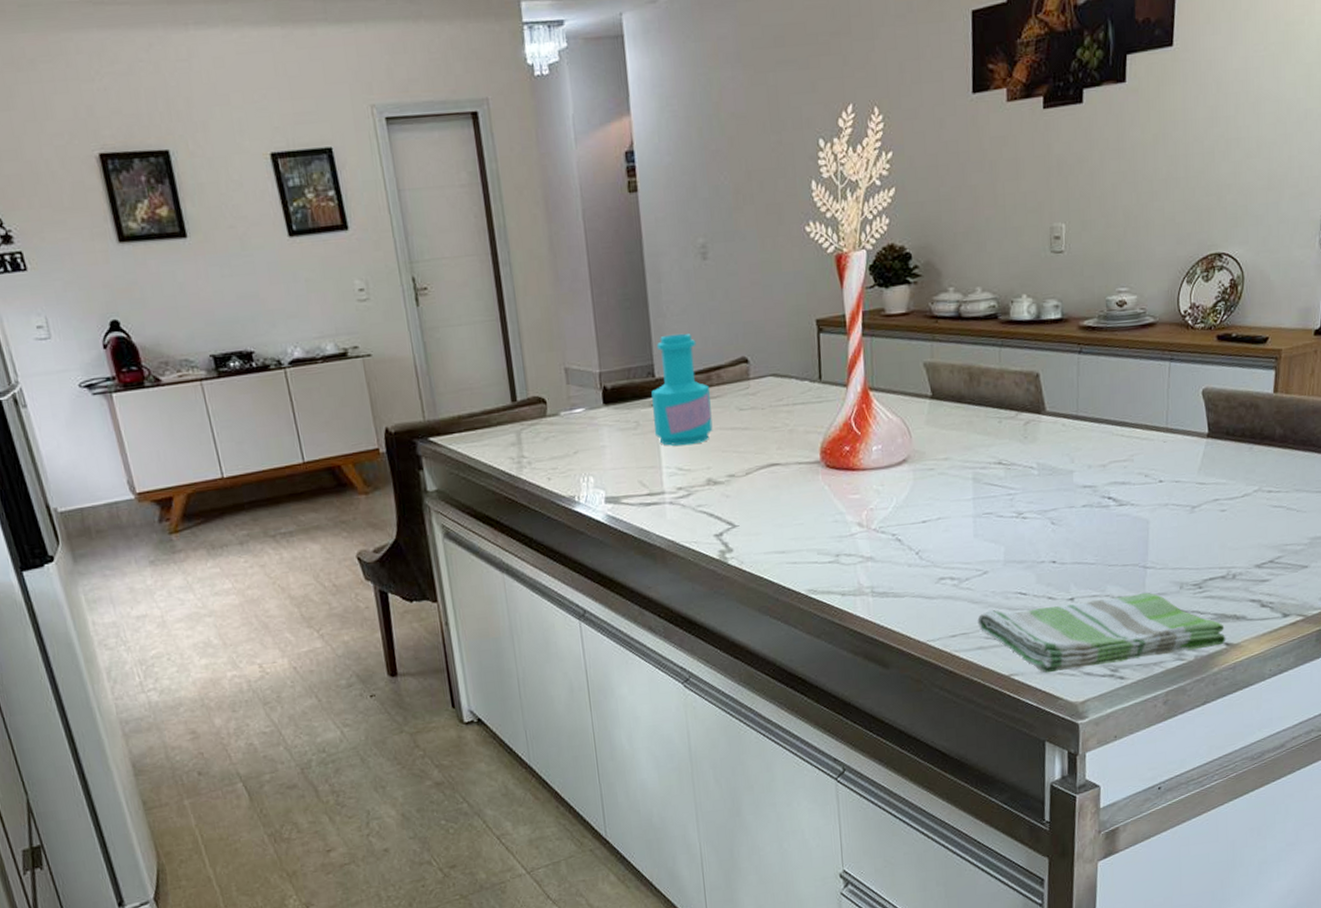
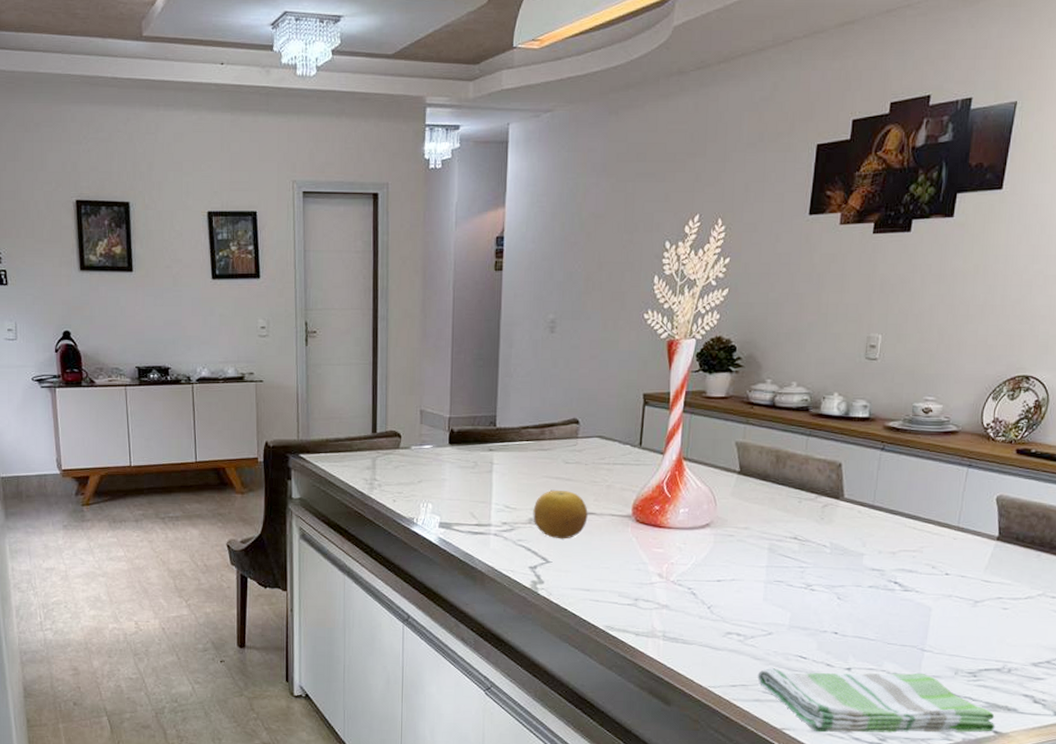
bottle: present [651,333,713,446] -> none [489,392,541,488]
fruit: none [710,442,773,499] -> present [533,491,588,539]

